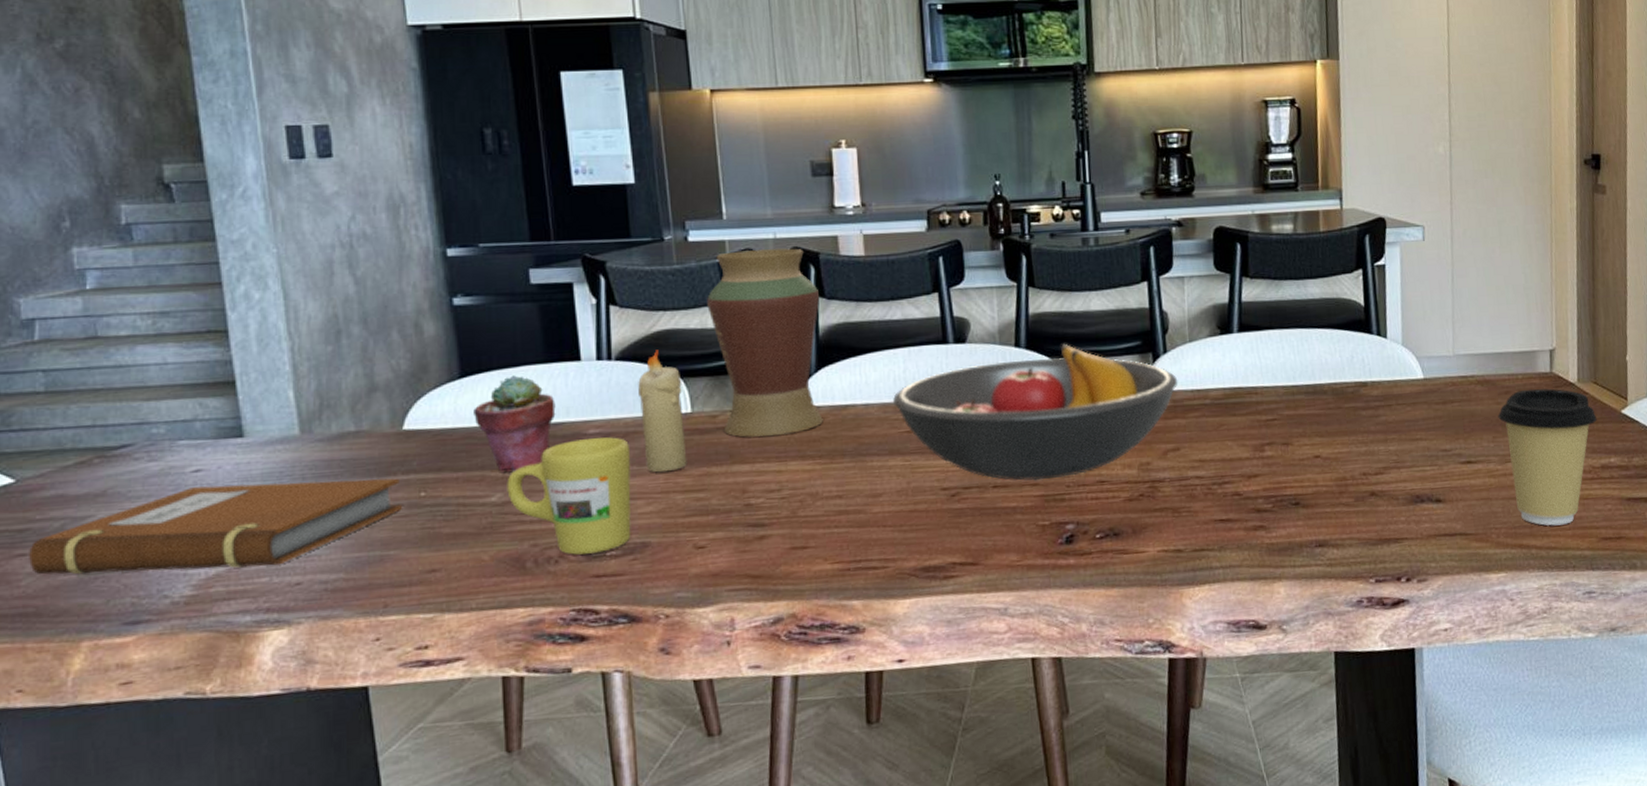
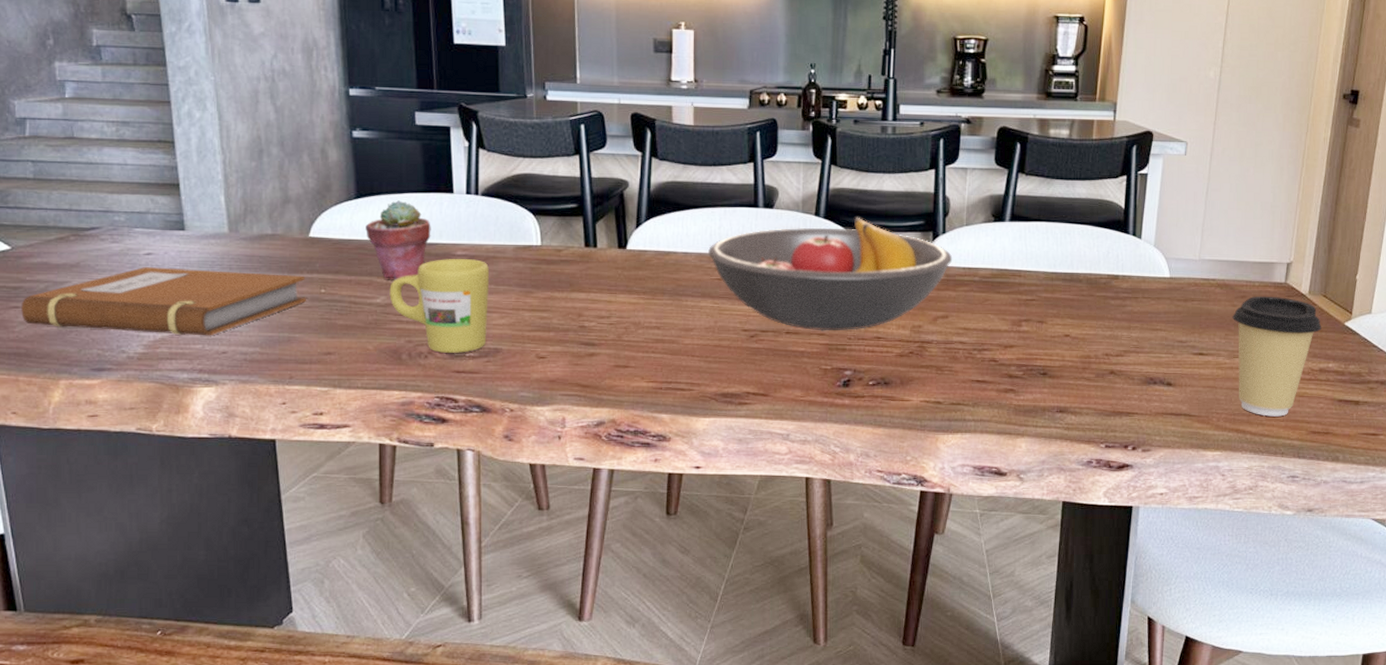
candle: present [638,349,687,473] -> none [499,190,535,293]
vase: present [707,248,823,437] -> none [559,112,654,271]

